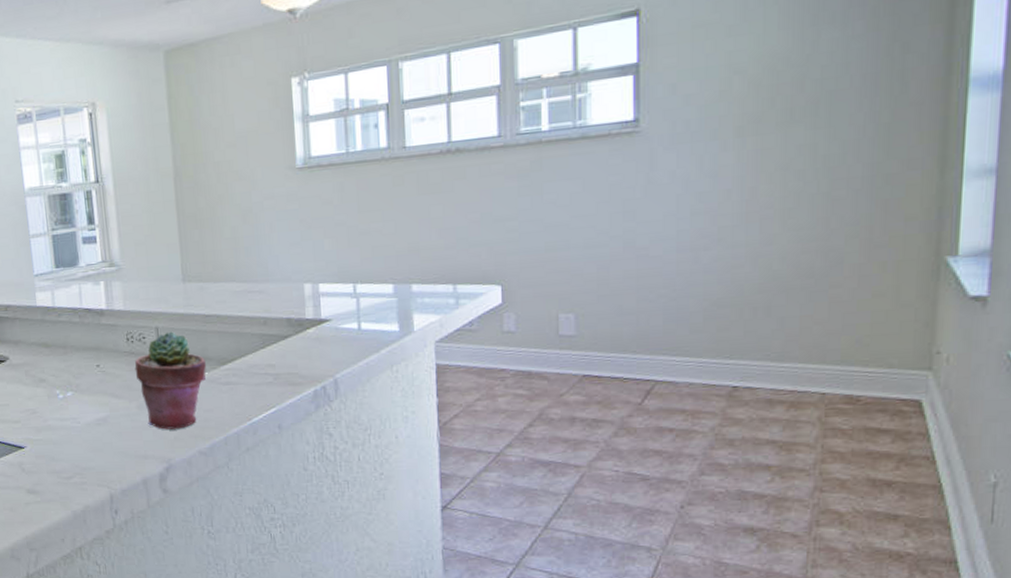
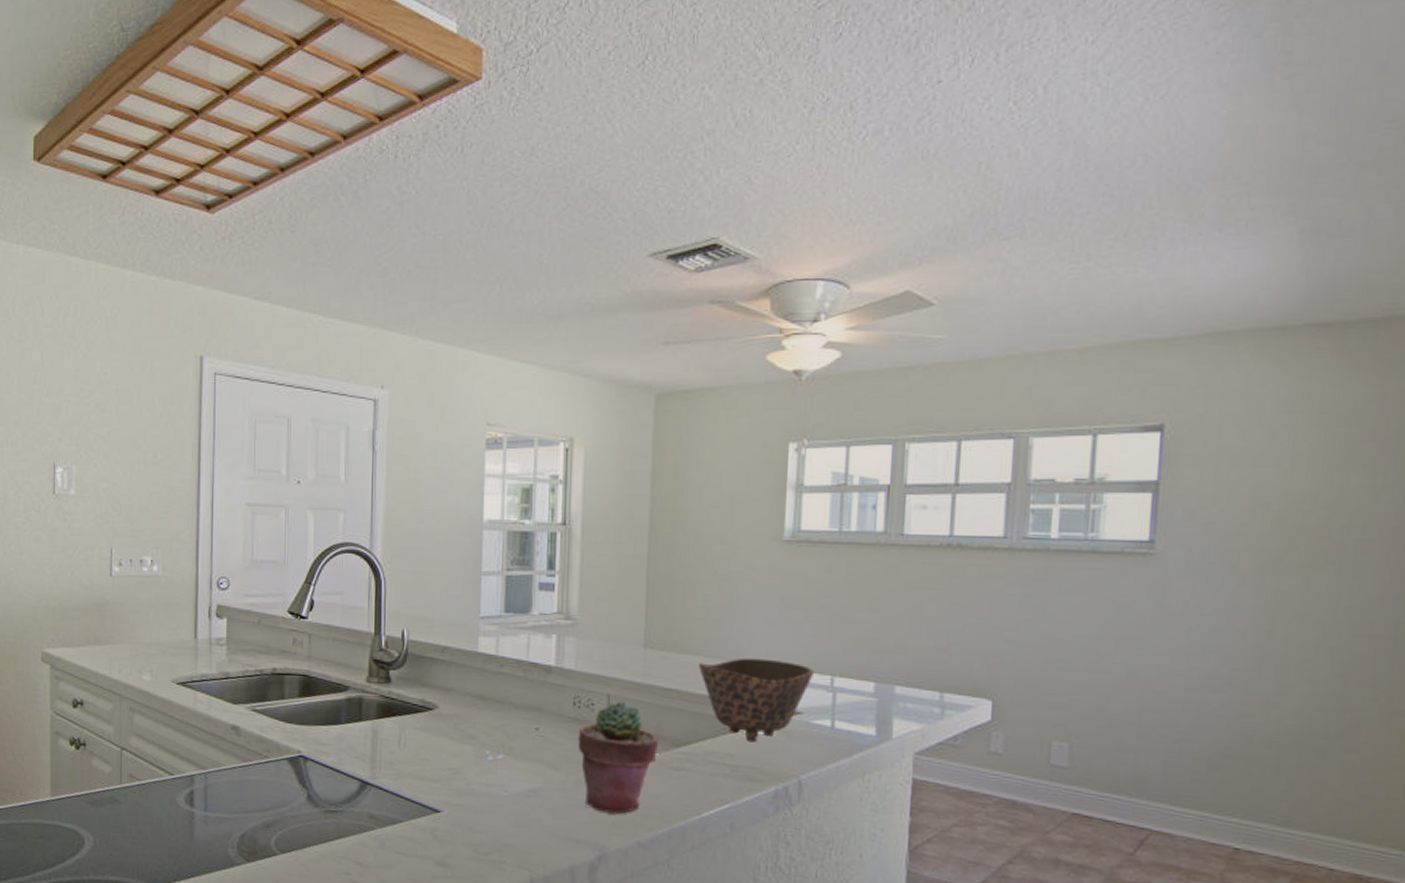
bowl: none [233,276,338,352] -> present [699,657,815,743]

